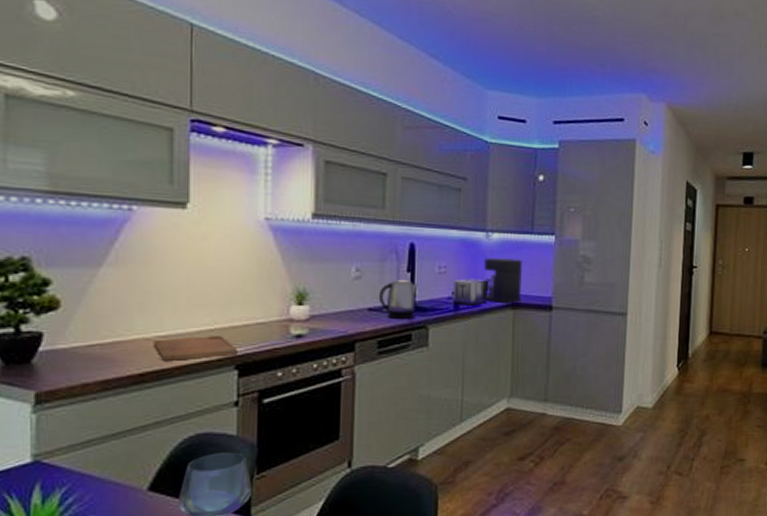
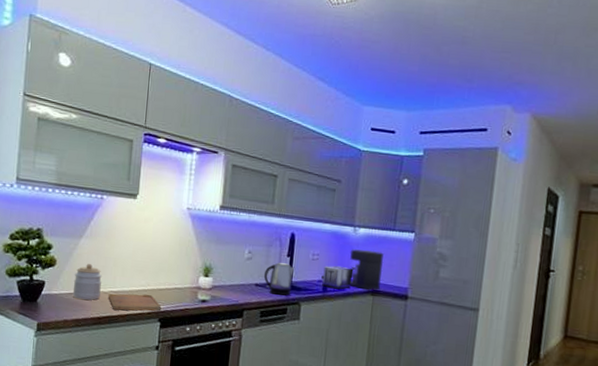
jar: none [93,300,140,353] -> present [72,263,102,300]

